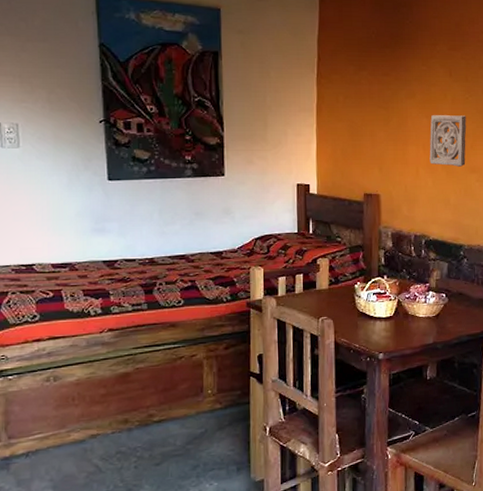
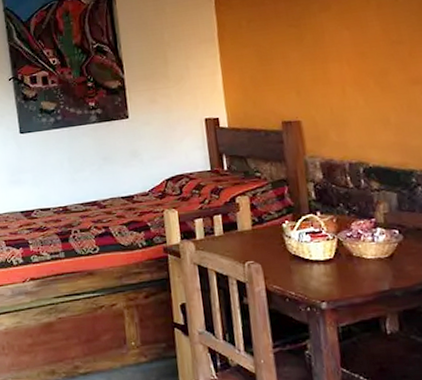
wall ornament: present [429,114,467,167] -> none [352,20,405,81]

